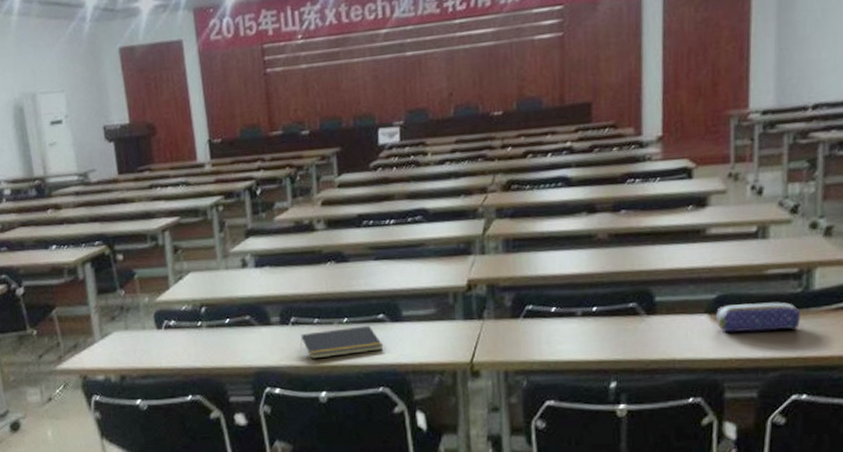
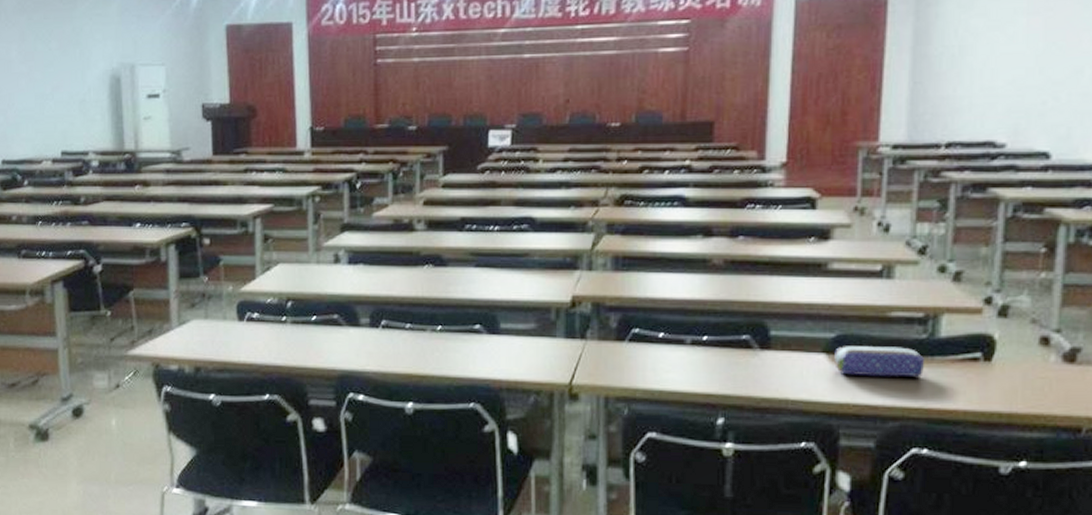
notepad: present [300,325,384,359] -> none [390,335,478,367]

